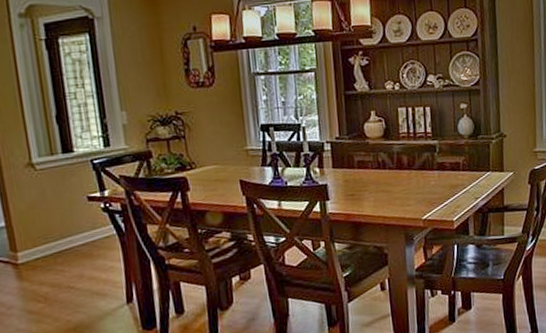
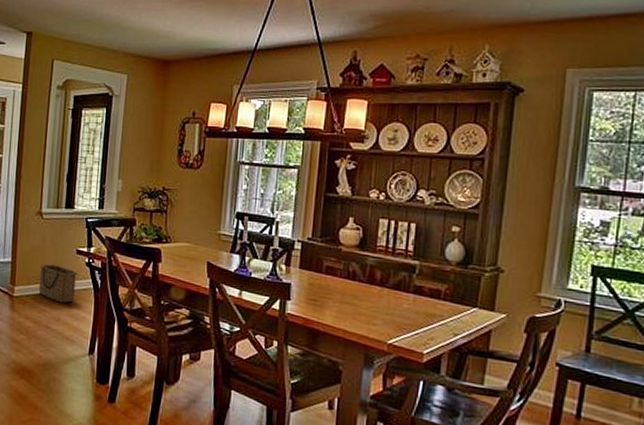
basket: none [44,217,97,258] -> present [38,264,78,303]

